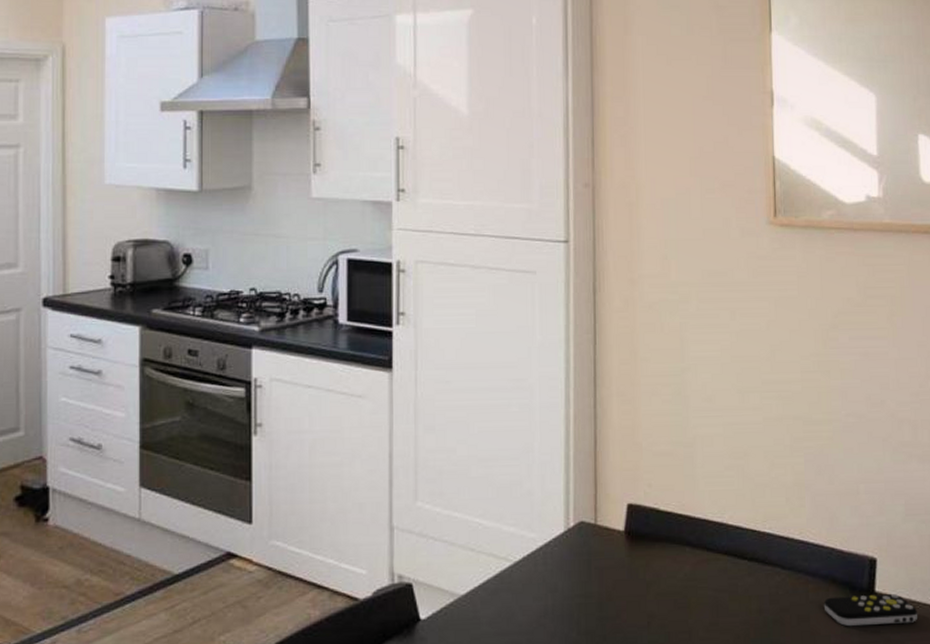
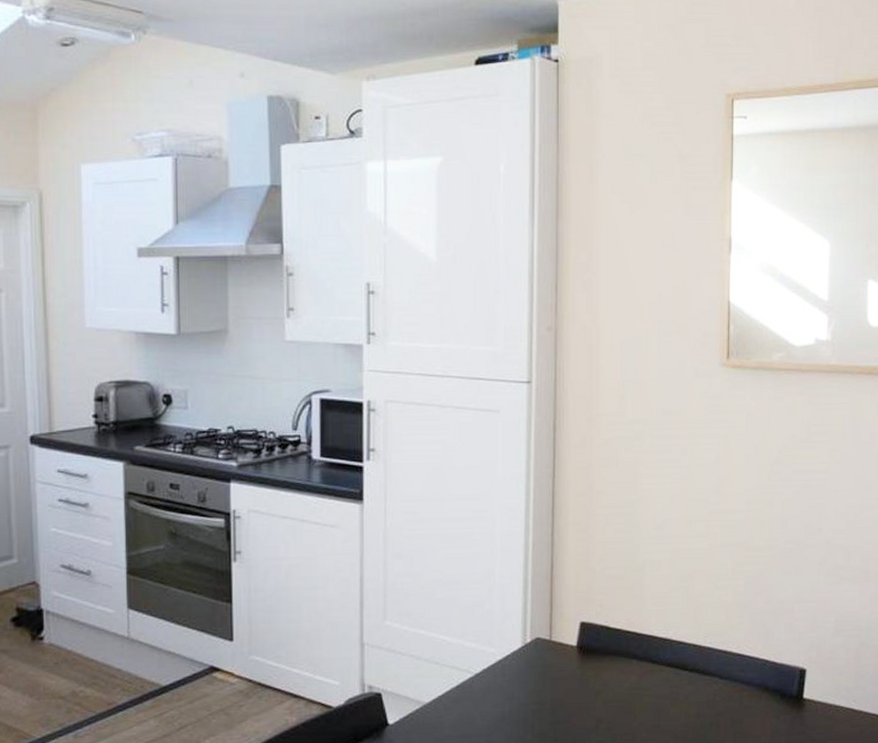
remote control: present [824,594,918,627] -> none [757,700,841,729]

